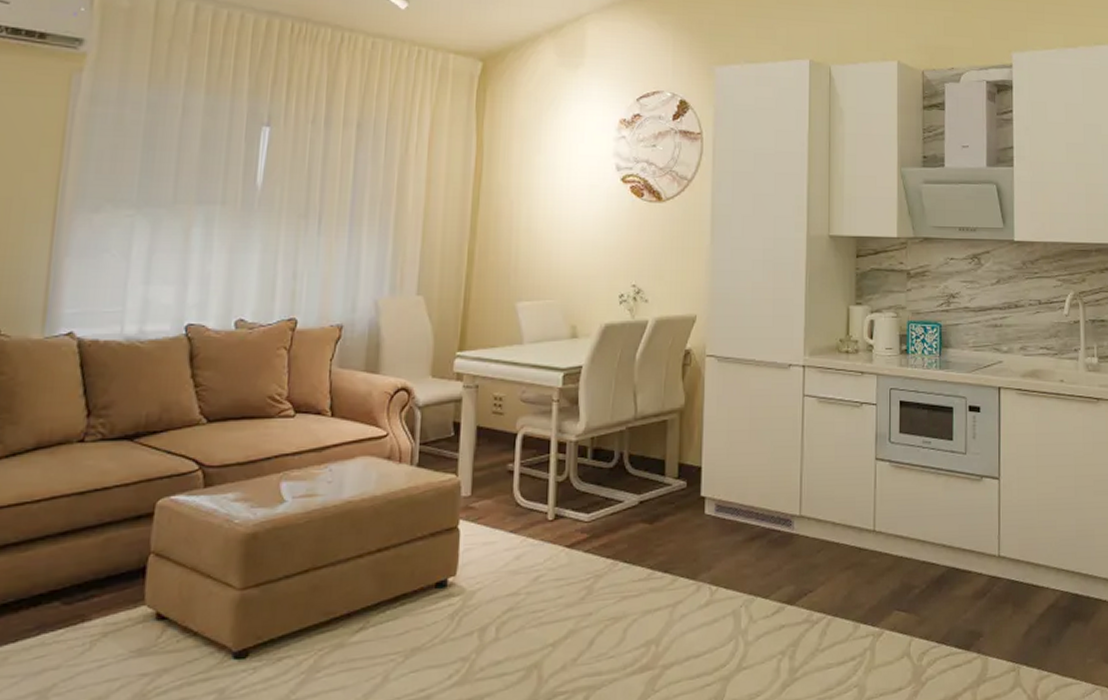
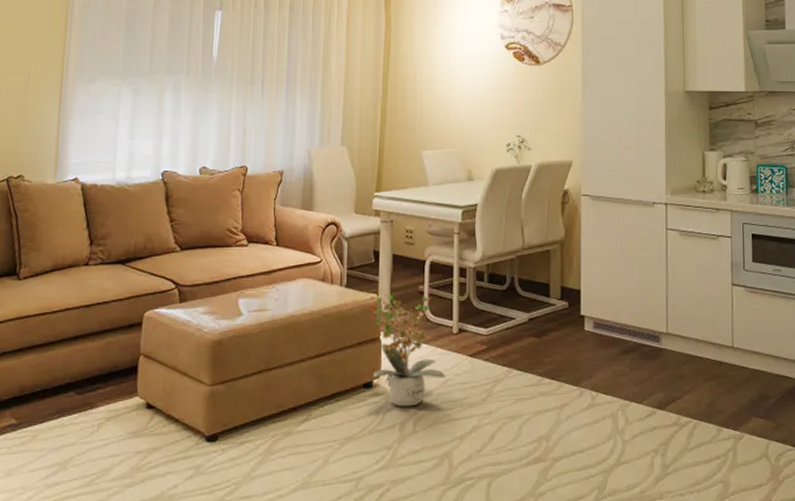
potted plant: none [446,470,537,610] -> present [370,291,445,407]

